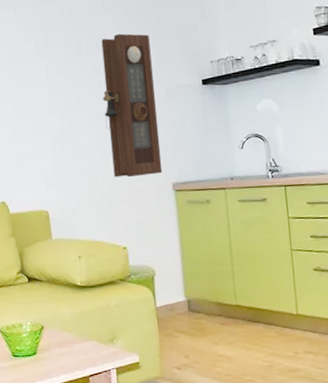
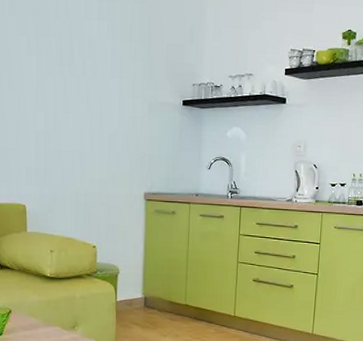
pendulum clock: present [101,33,163,178] -> none [88,42,140,183]

